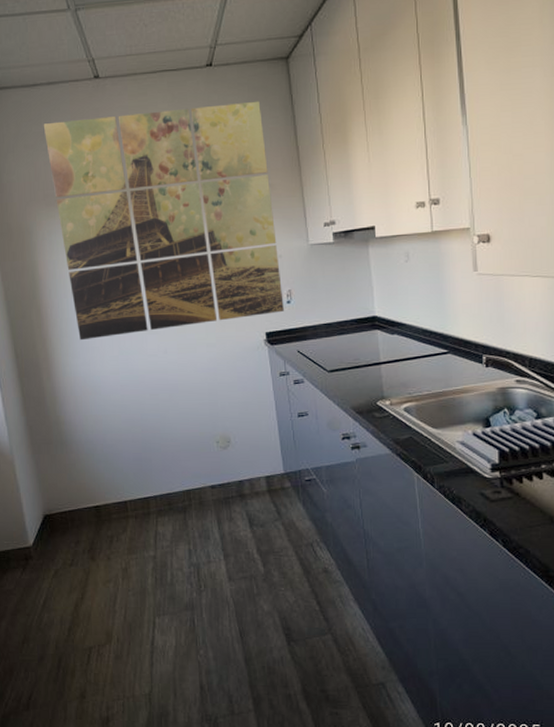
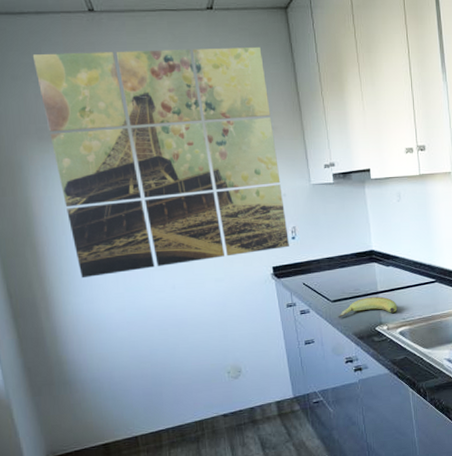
banana: none [335,368,403,389] -> present [338,296,398,317]

